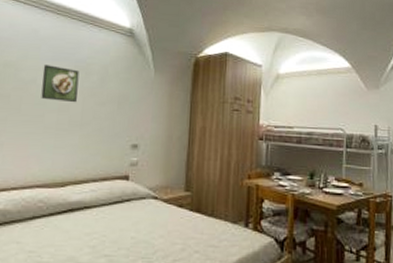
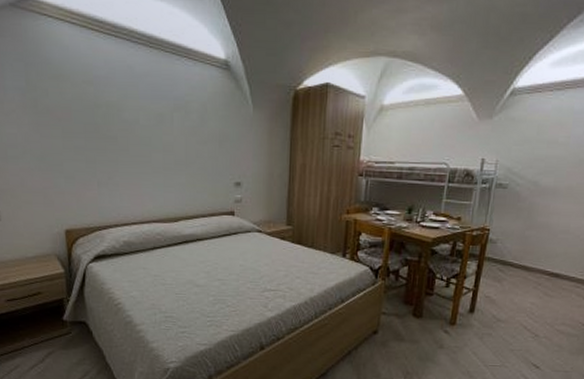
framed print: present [41,65,80,103] -> none [144,104,179,143]

